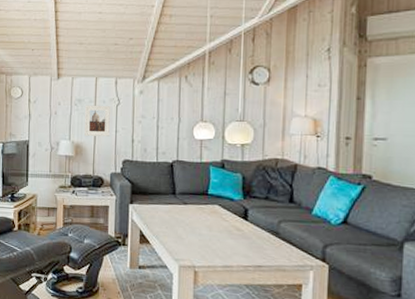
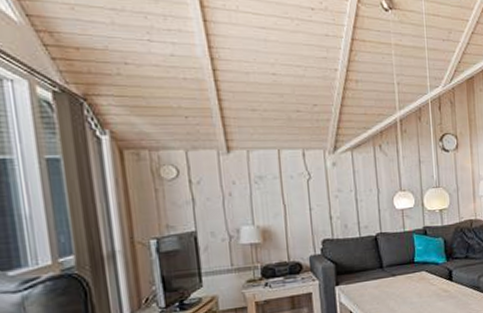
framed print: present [85,105,110,136] -> none [269,180,303,218]

